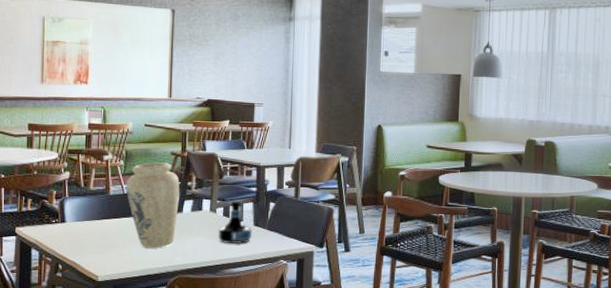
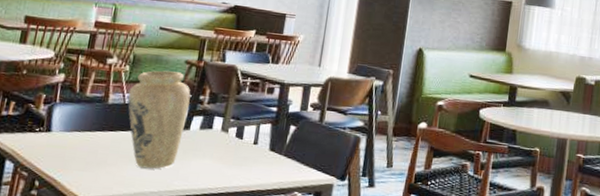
tequila bottle: present [218,200,252,244] -> none [226,120,267,170]

